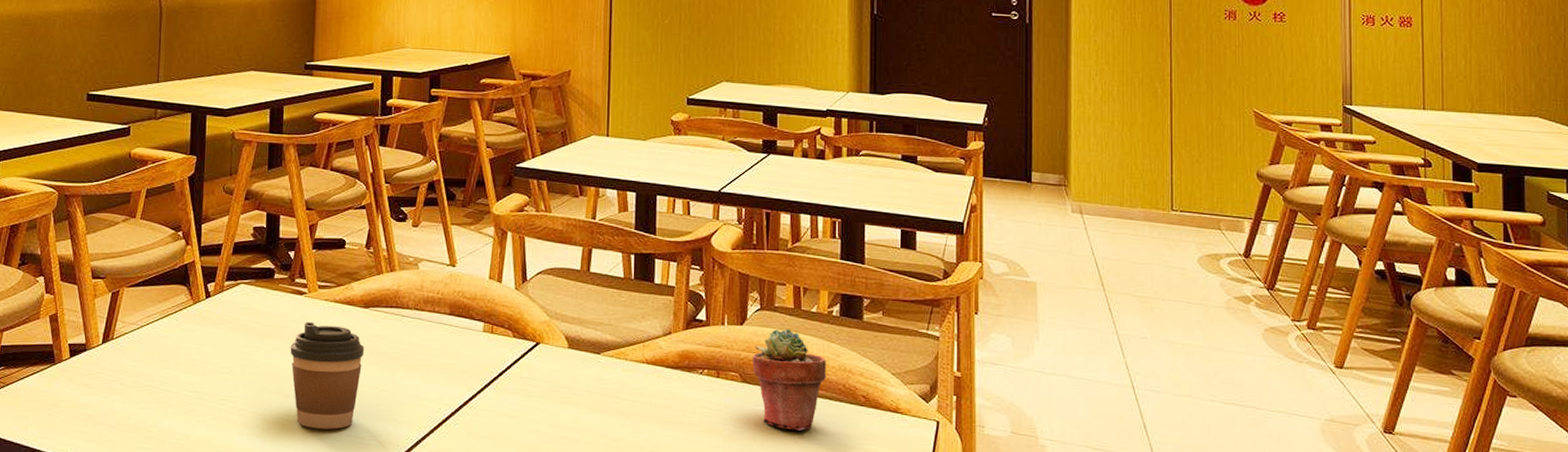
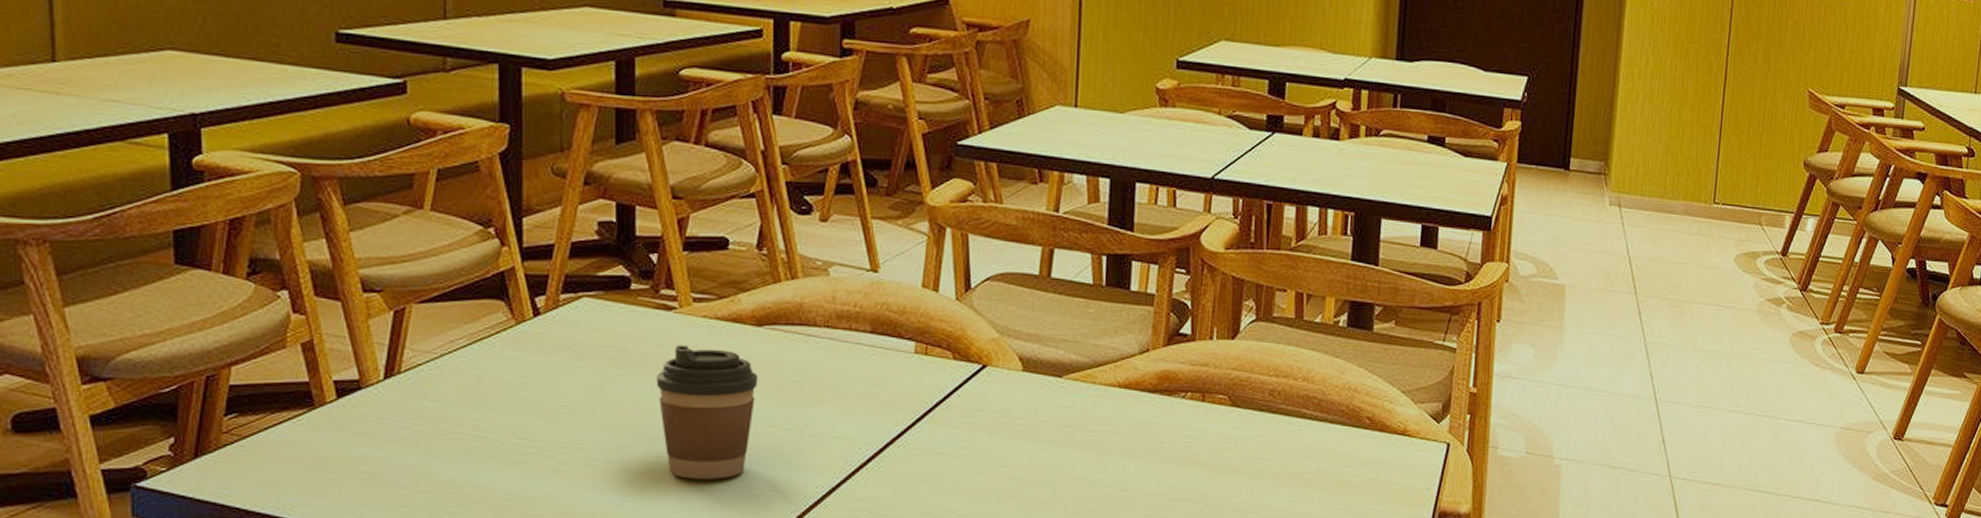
potted succulent: present [752,328,826,431] -> none [1244,342,1329,459]

